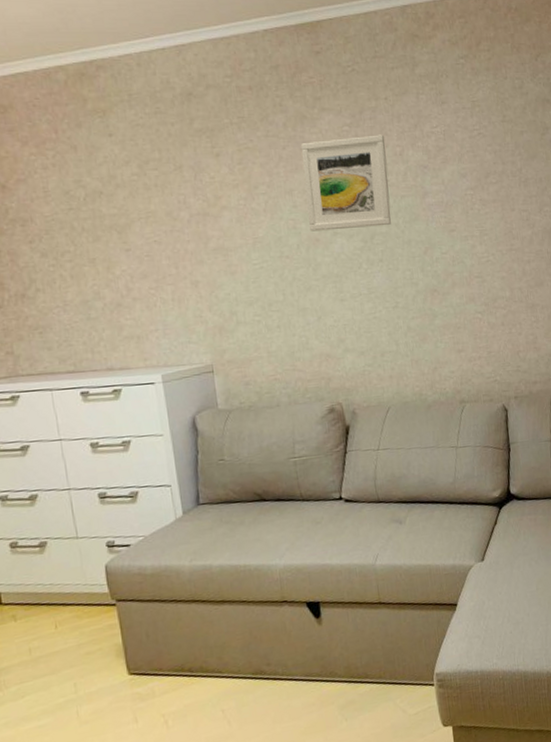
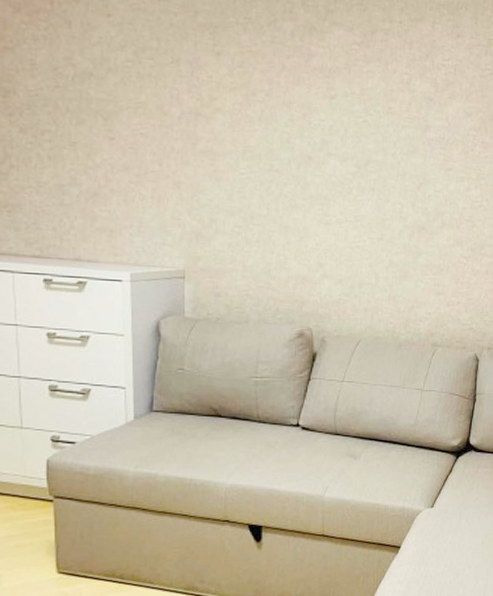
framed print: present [300,134,391,232] -> none [303,55,394,155]

